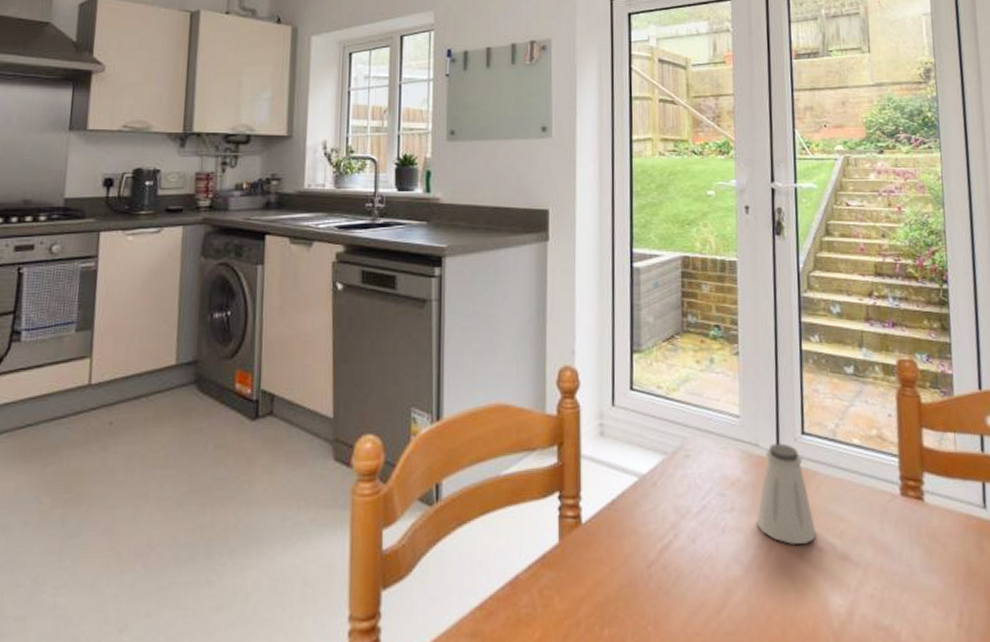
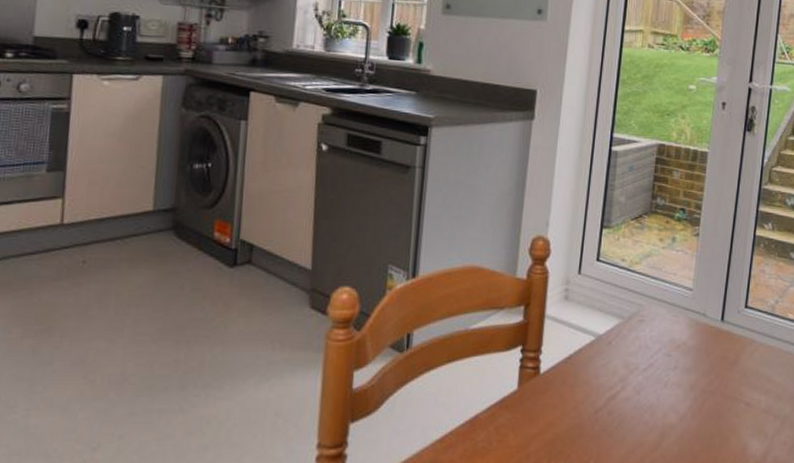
saltshaker: present [756,443,816,546] -> none [695,314,746,400]

